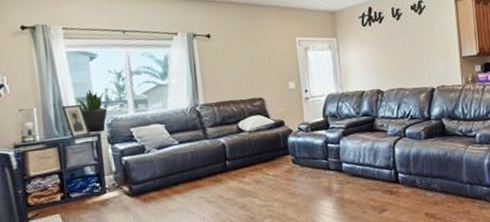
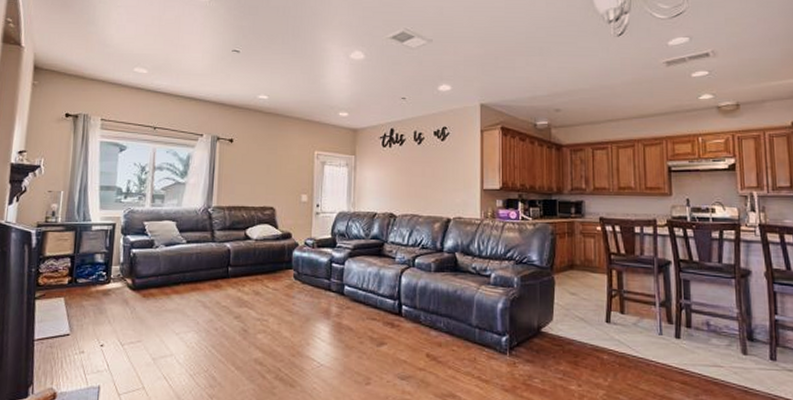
picture frame: present [61,104,91,138] -> none [86,192,108,224]
planter: present [77,88,108,133] -> none [101,178,127,222]

